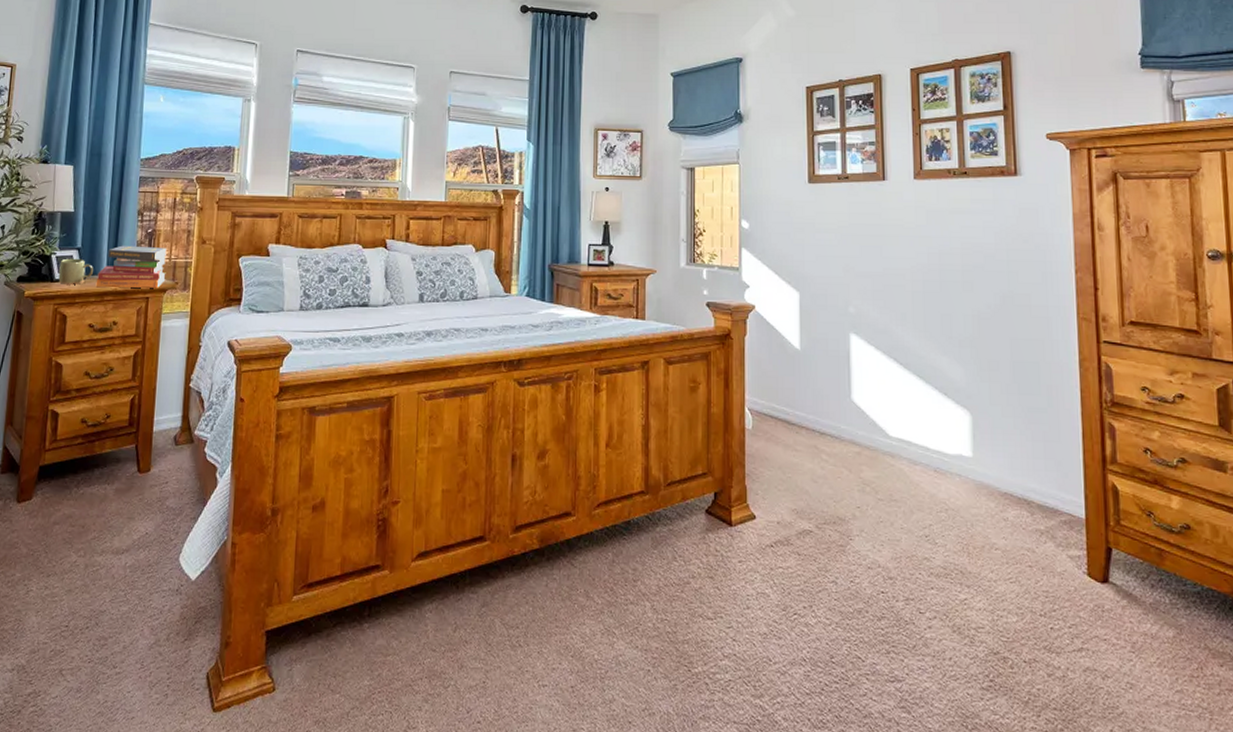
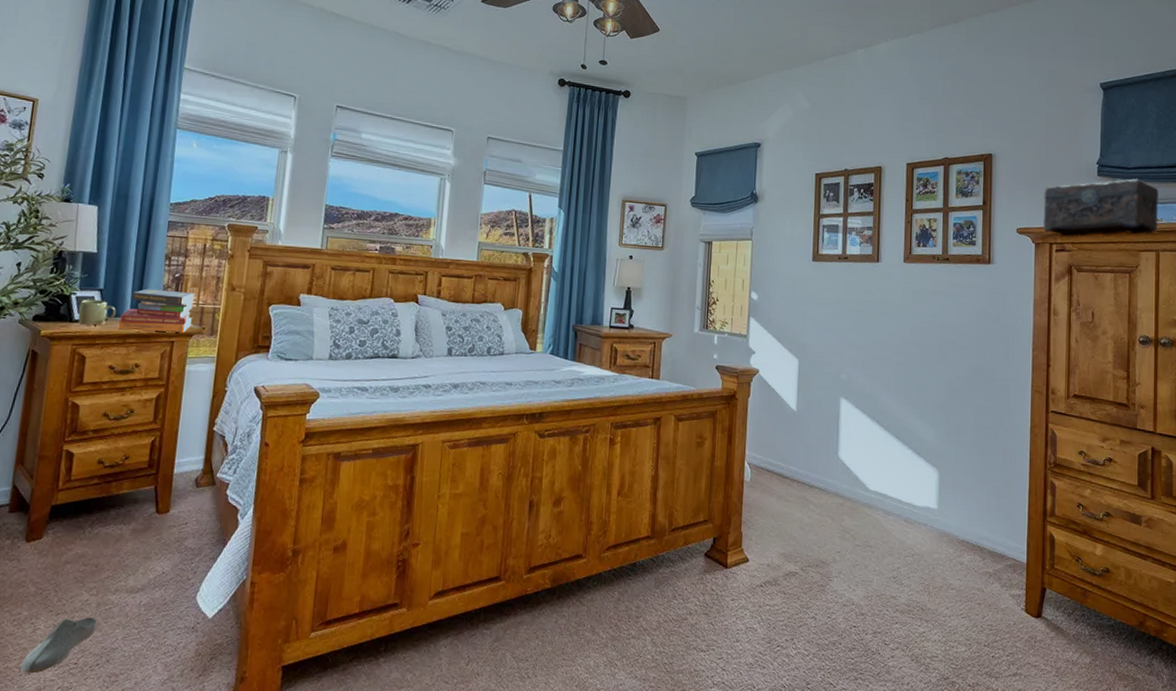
slipper: none [16,579,86,636] -> present [20,617,97,674]
decorative box: none [1076,69,1221,139] -> present [1043,179,1160,237]

